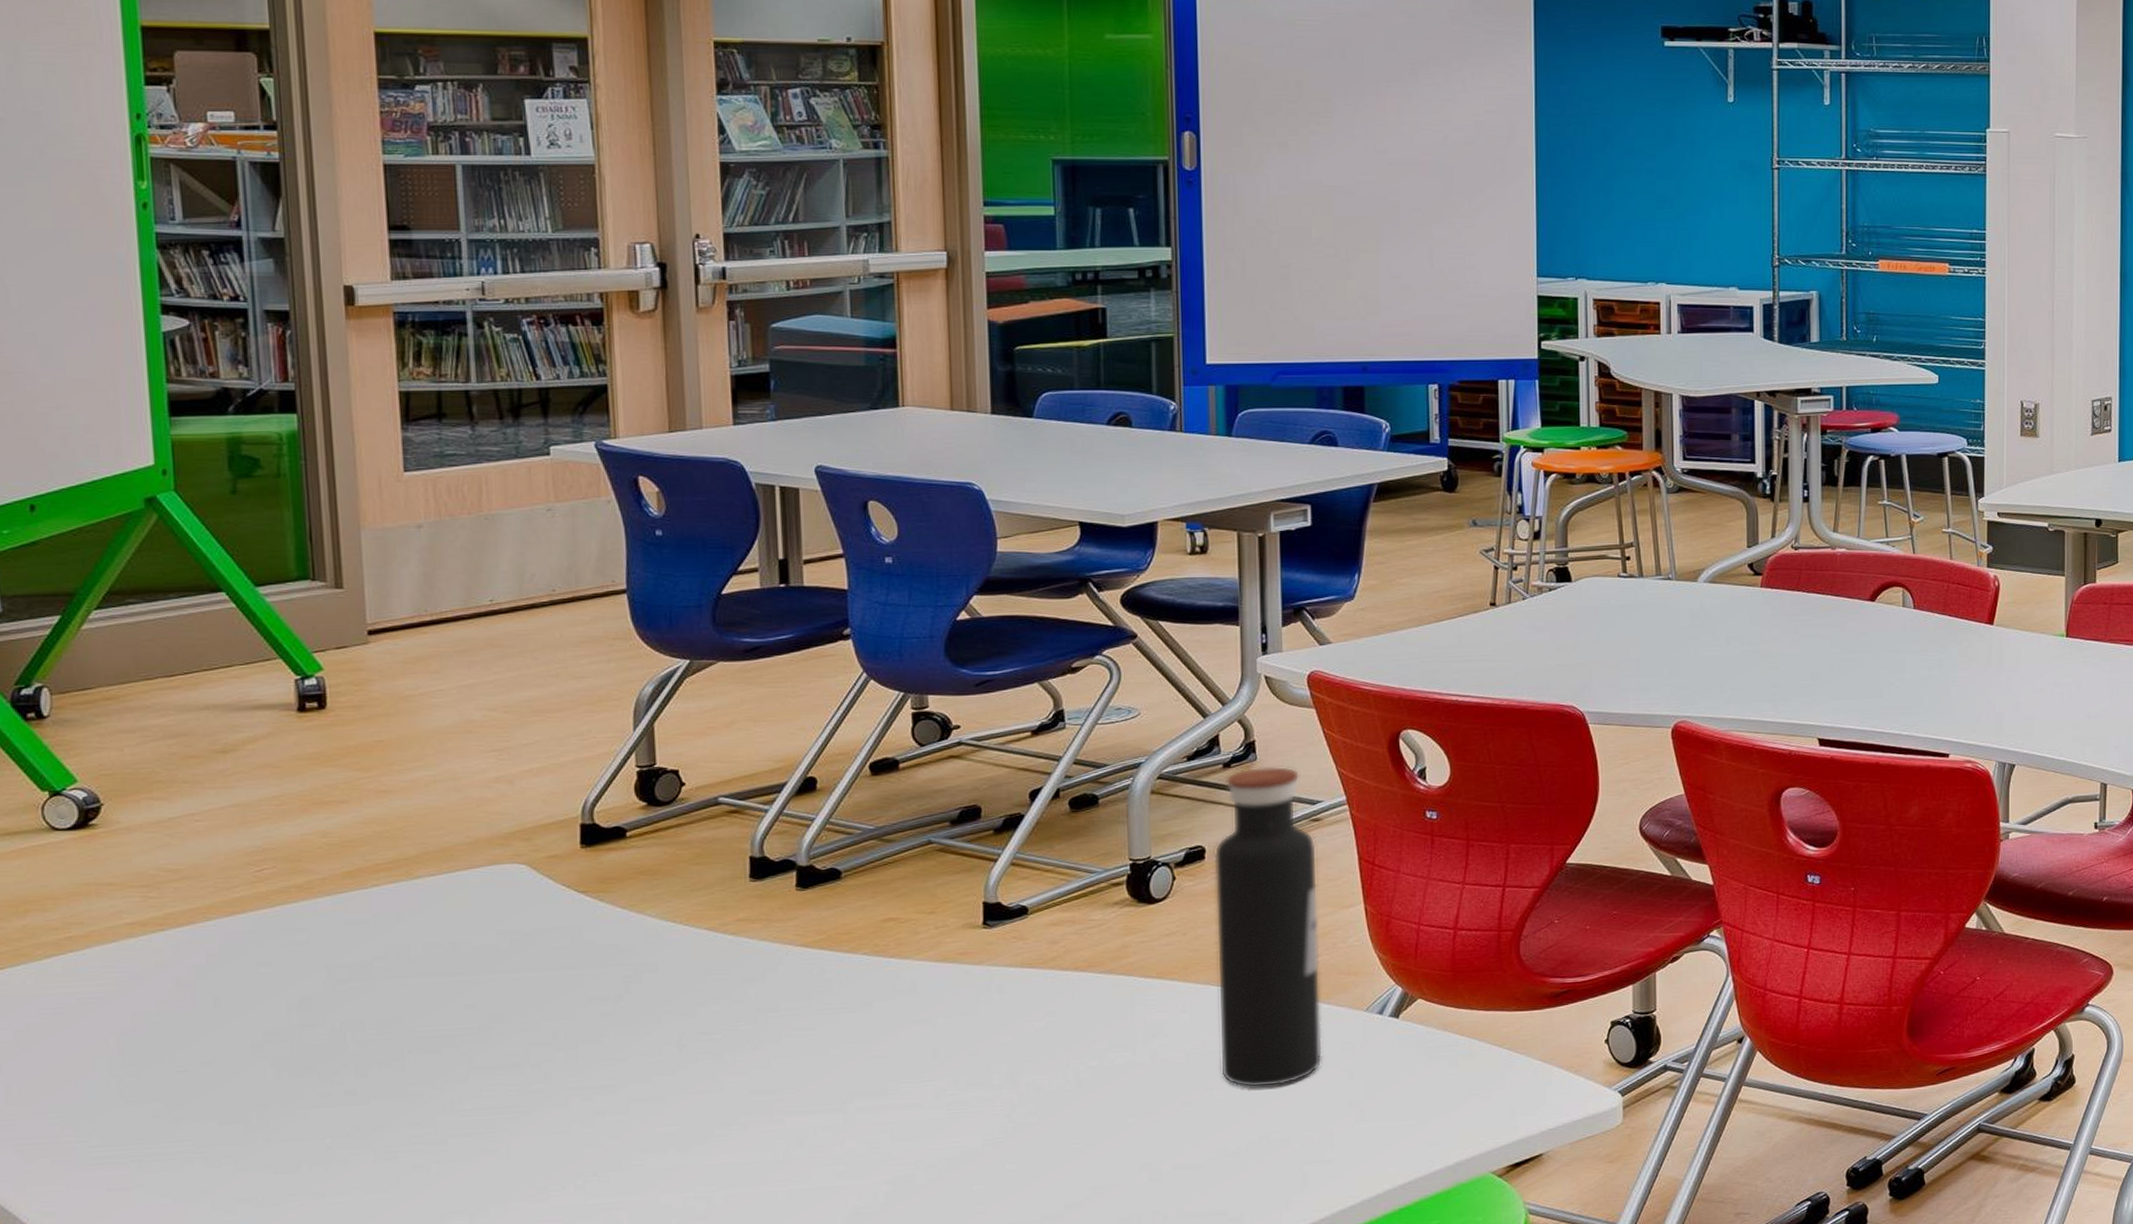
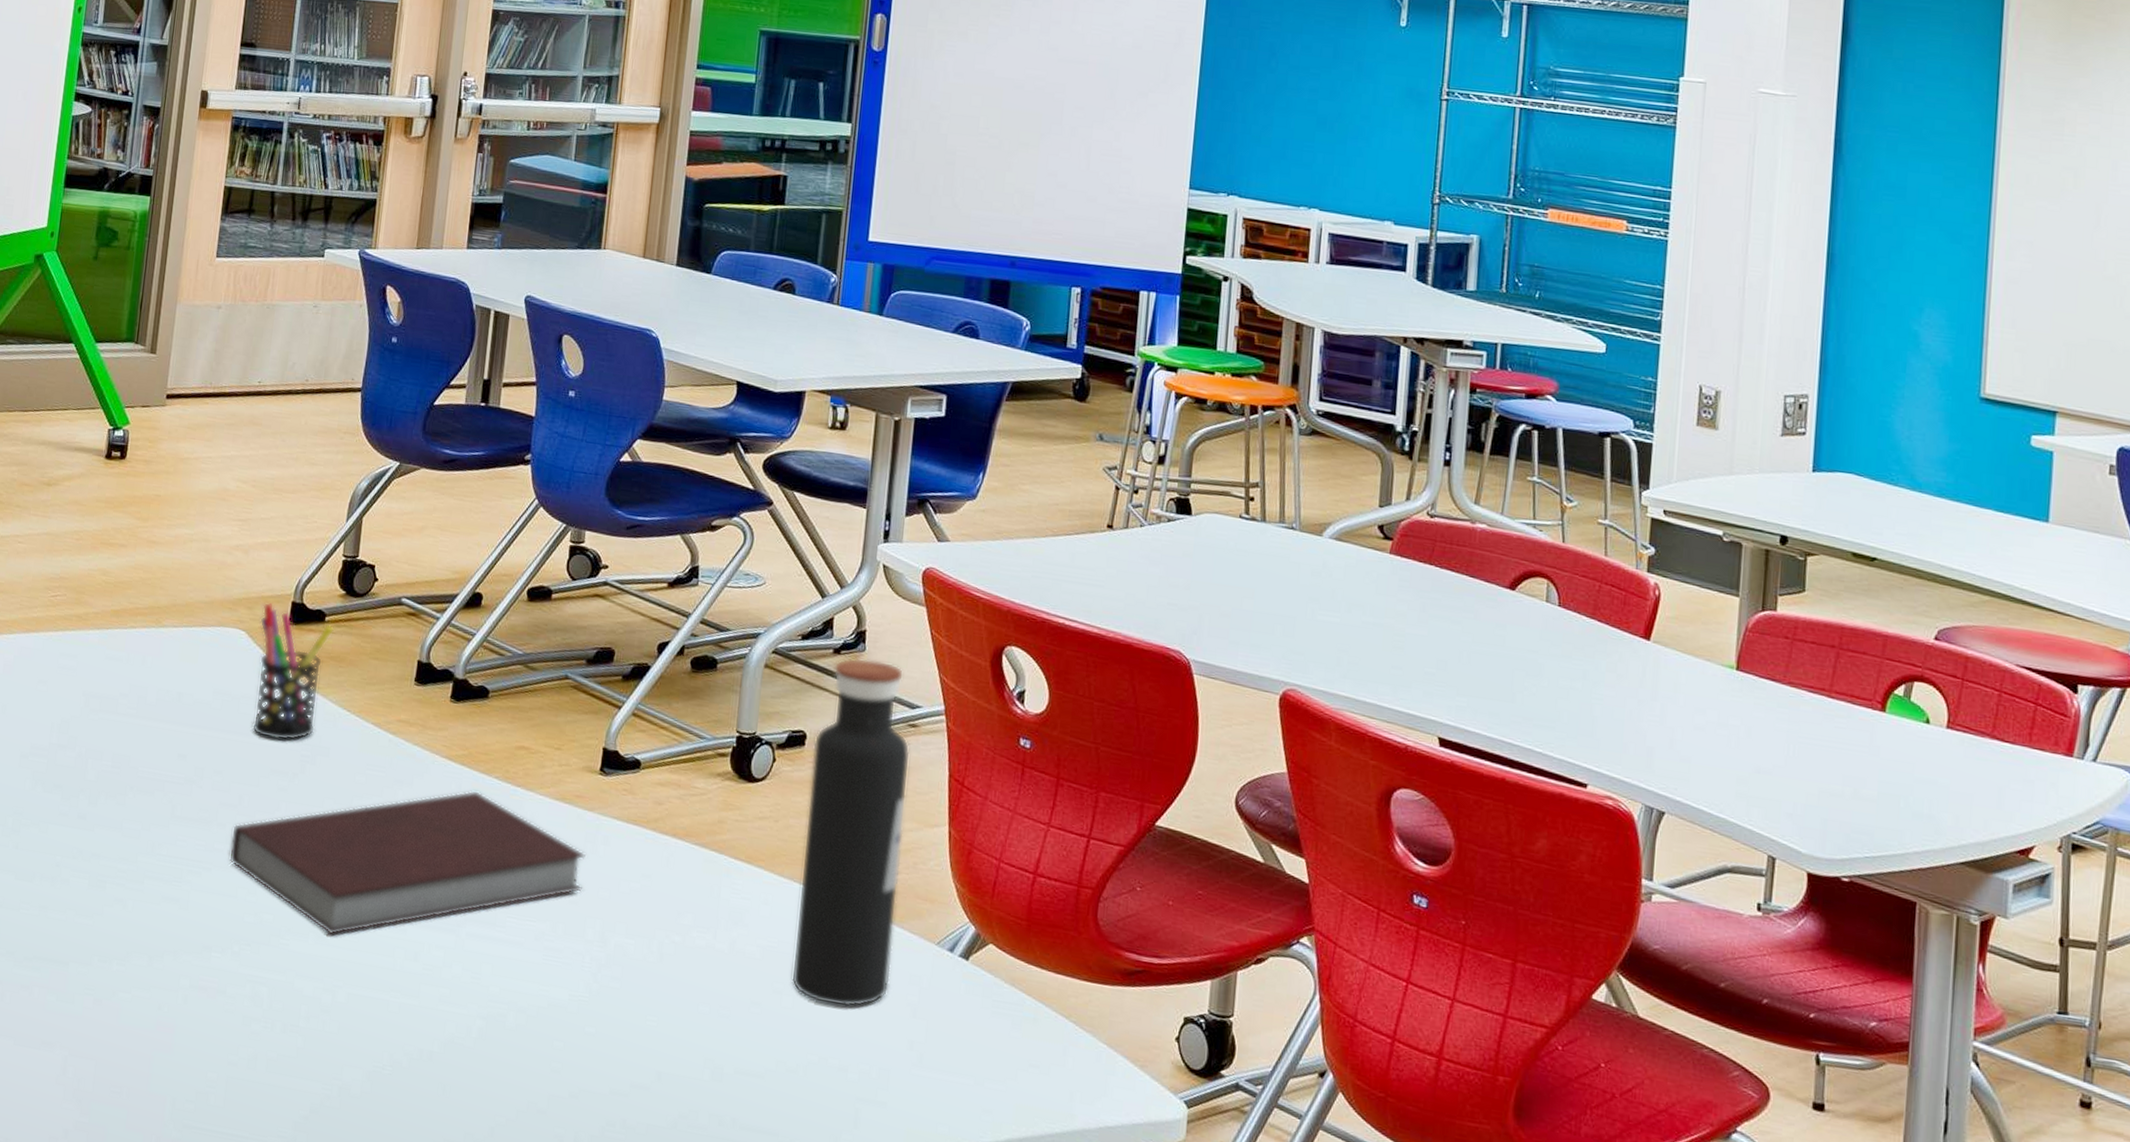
pen holder: none [543,829,639,968] -> present [252,602,334,741]
notebook: none [550,971,981,1144] -> present [229,790,586,936]

